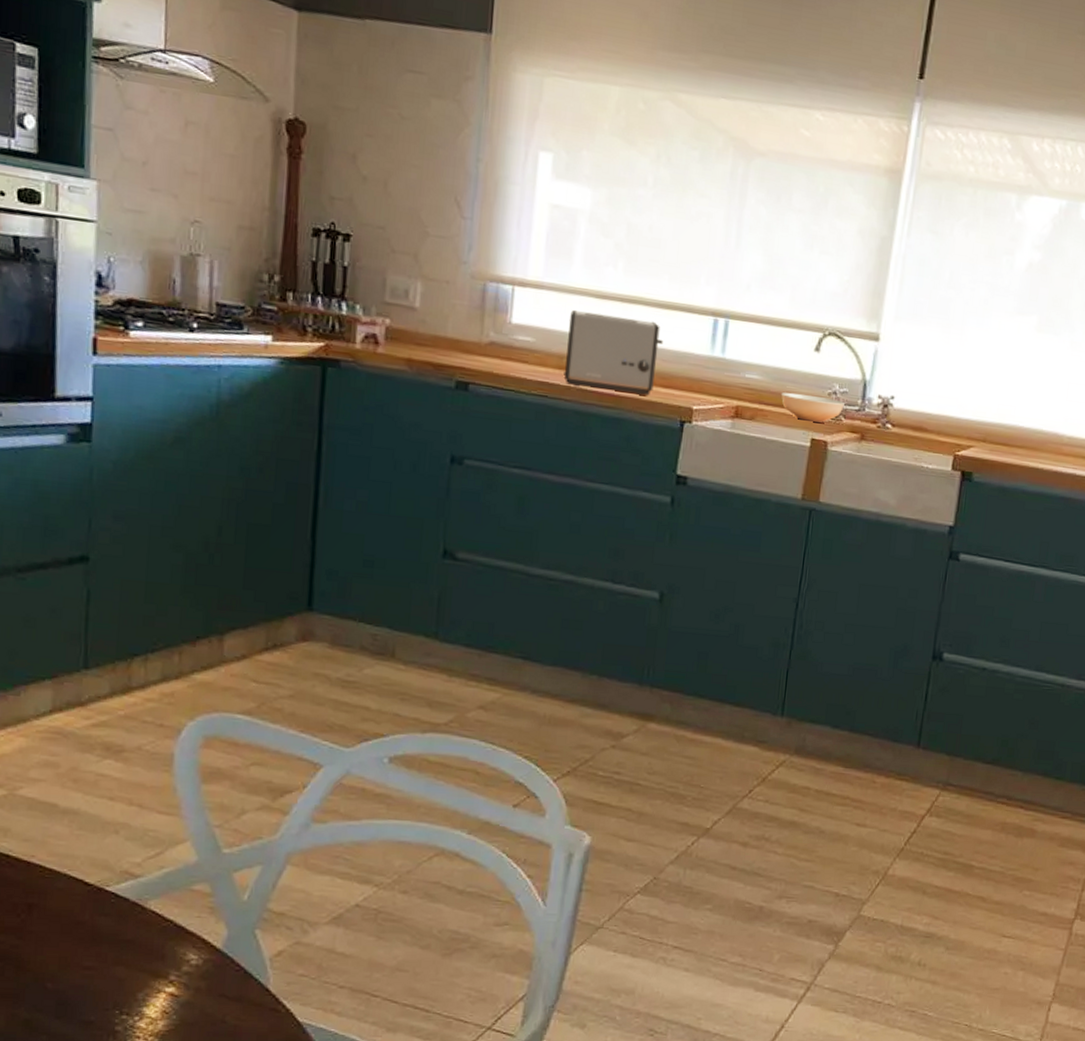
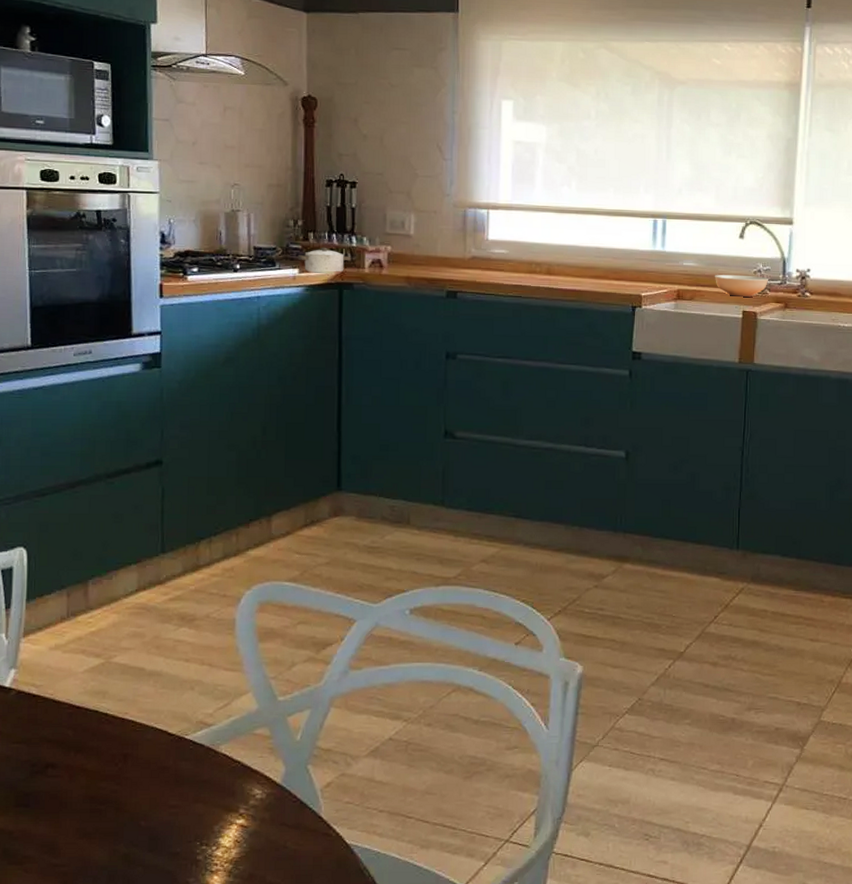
cooking pot: none [271,311,338,348] -> present [297,247,350,275]
toaster: present [563,309,663,396] -> none [533,223,613,289]

